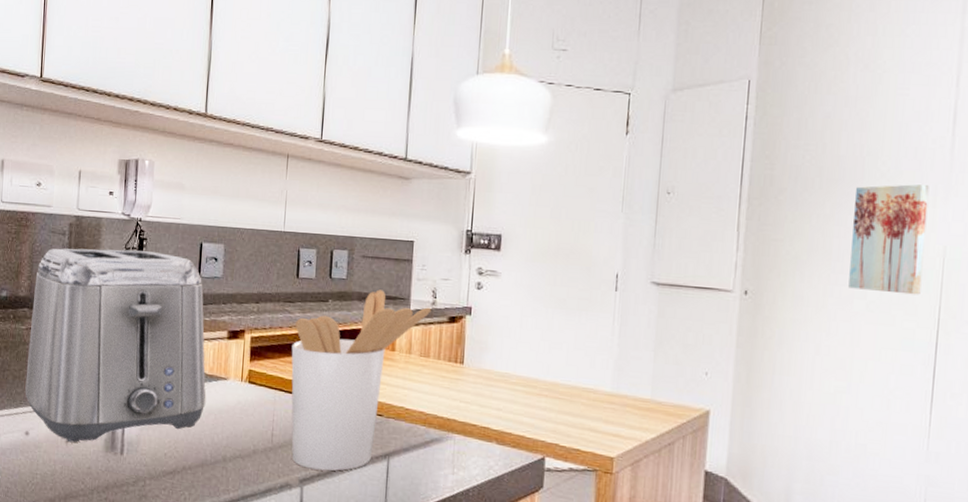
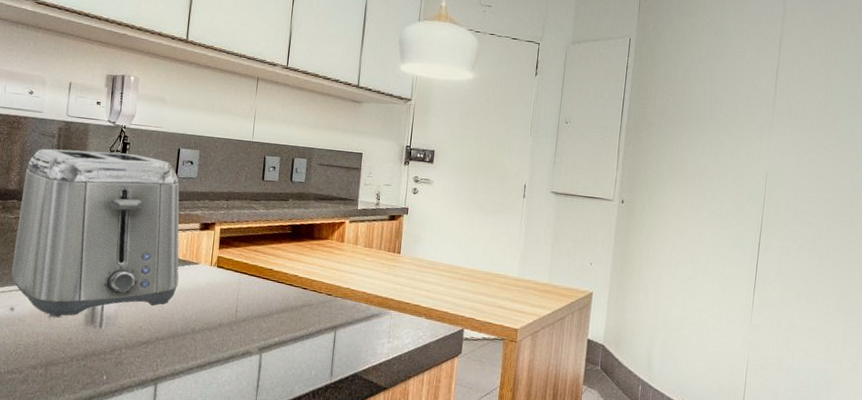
utensil holder: present [291,289,432,471] -> none [252,192,375,341]
wall art: present [848,183,930,295] -> none [698,123,758,207]

